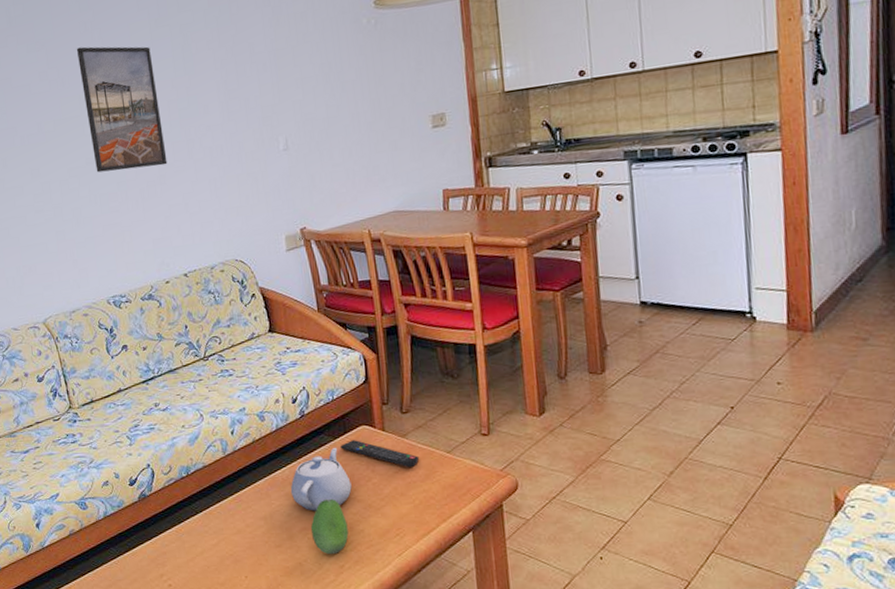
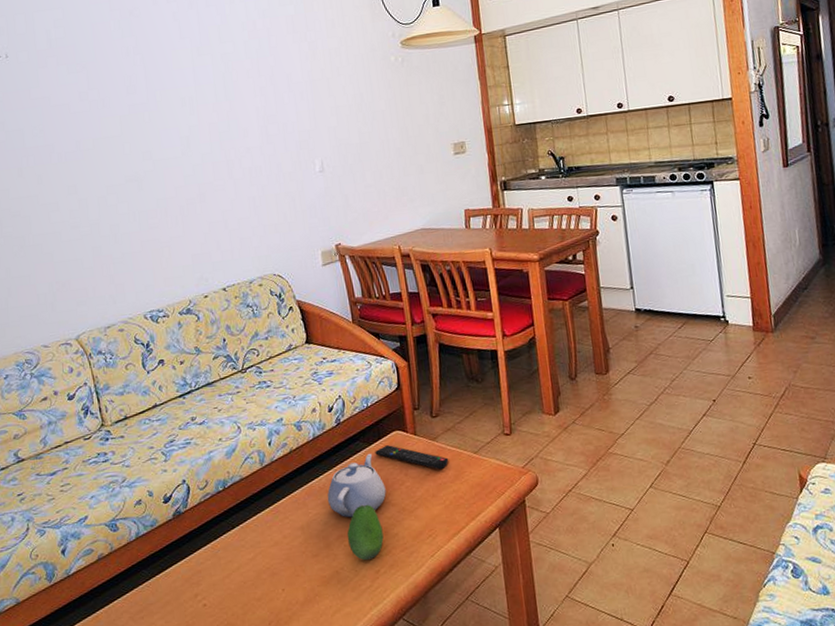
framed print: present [76,46,168,173] -> none [118,70,208,190]

